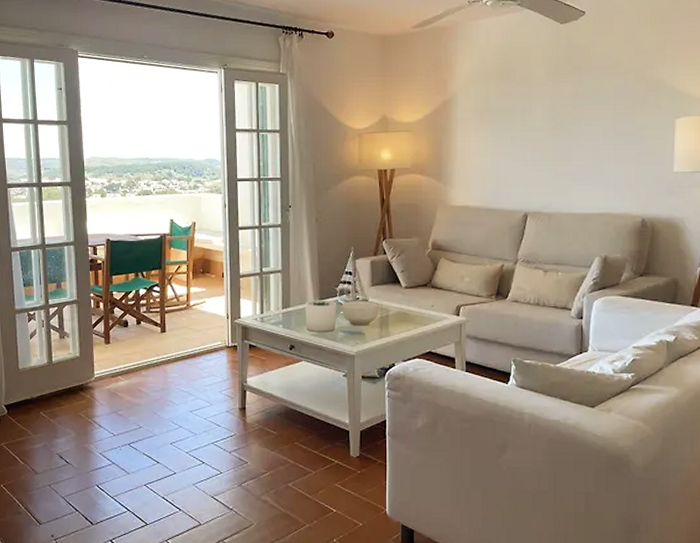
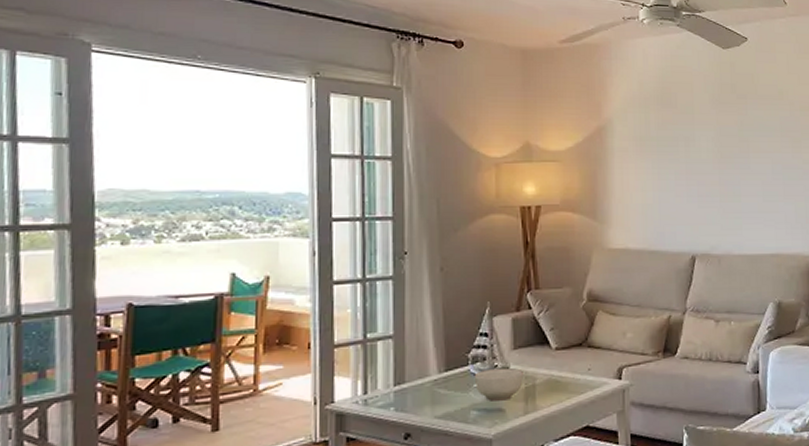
planter: present [305,300,337,332] -> none [426,370,469,413]

